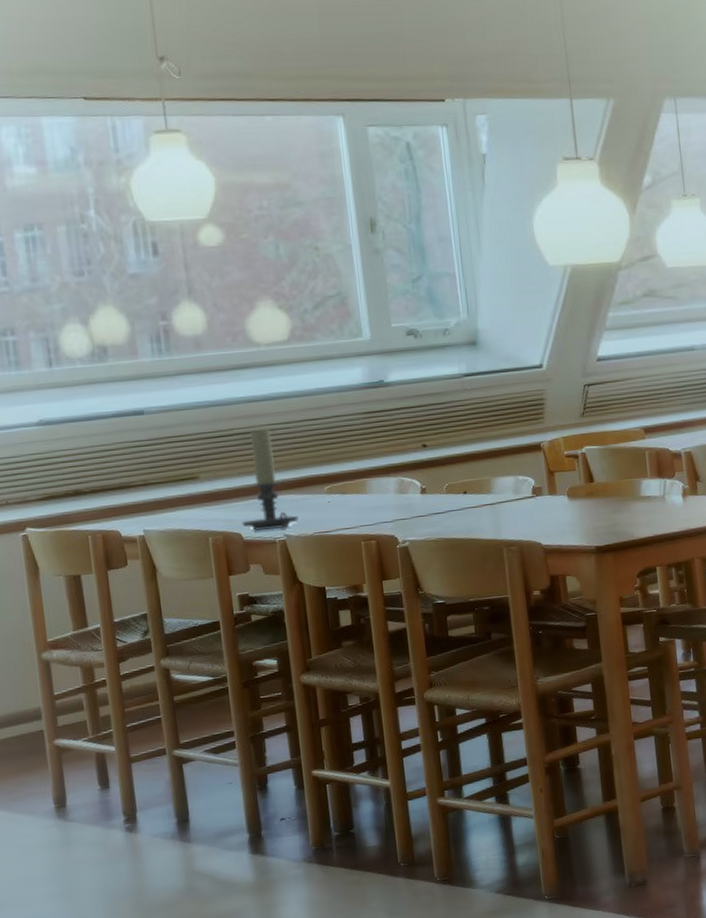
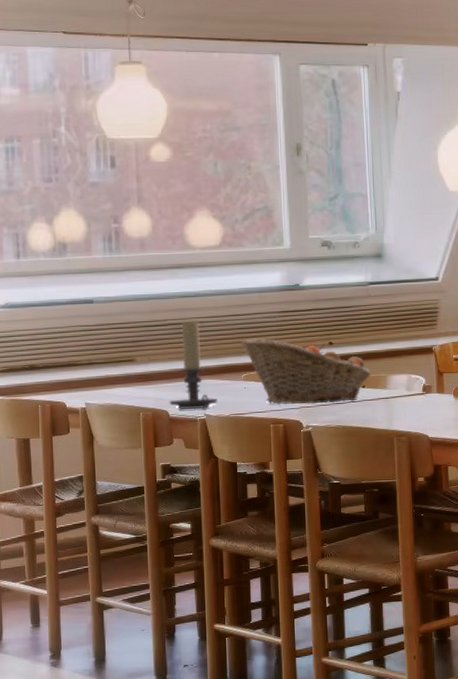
fruit basket: none [319,444,473,518] -> present [240,339,371,405]

